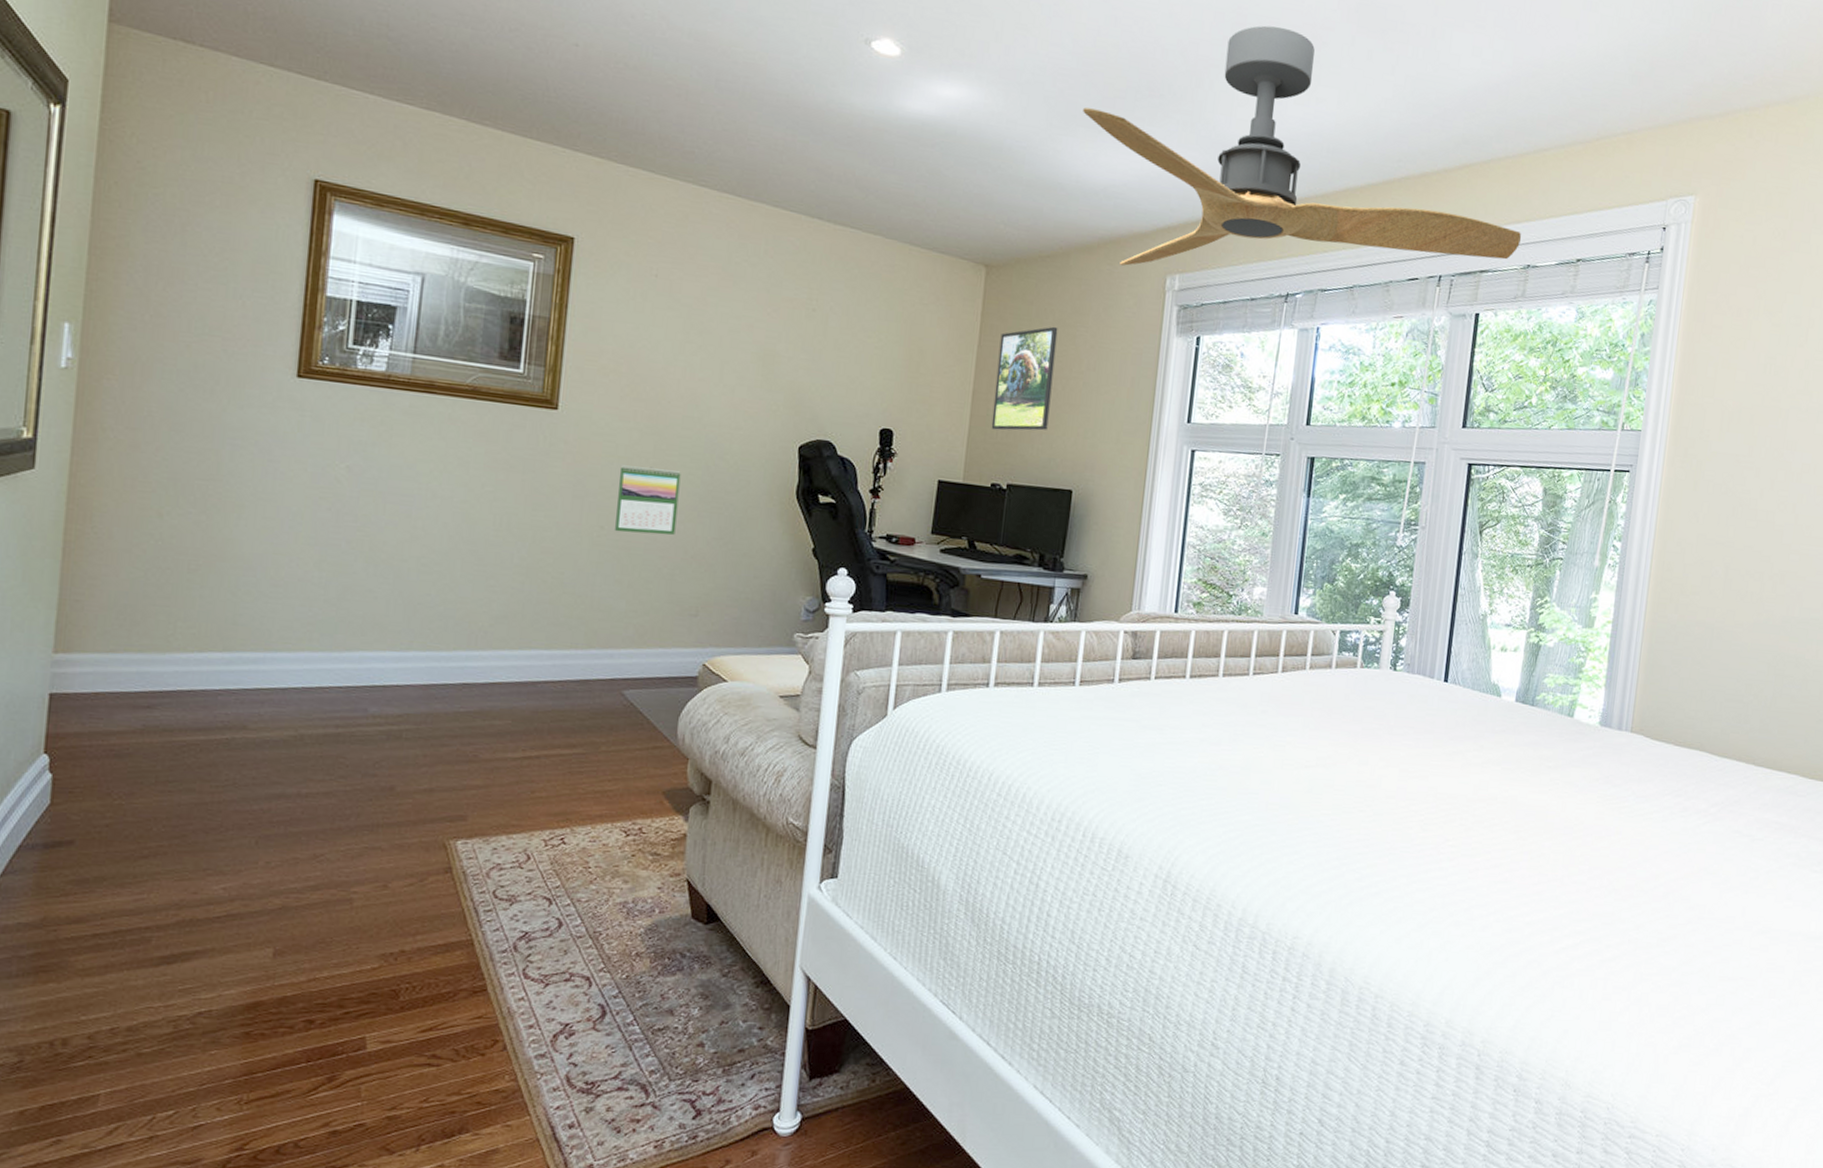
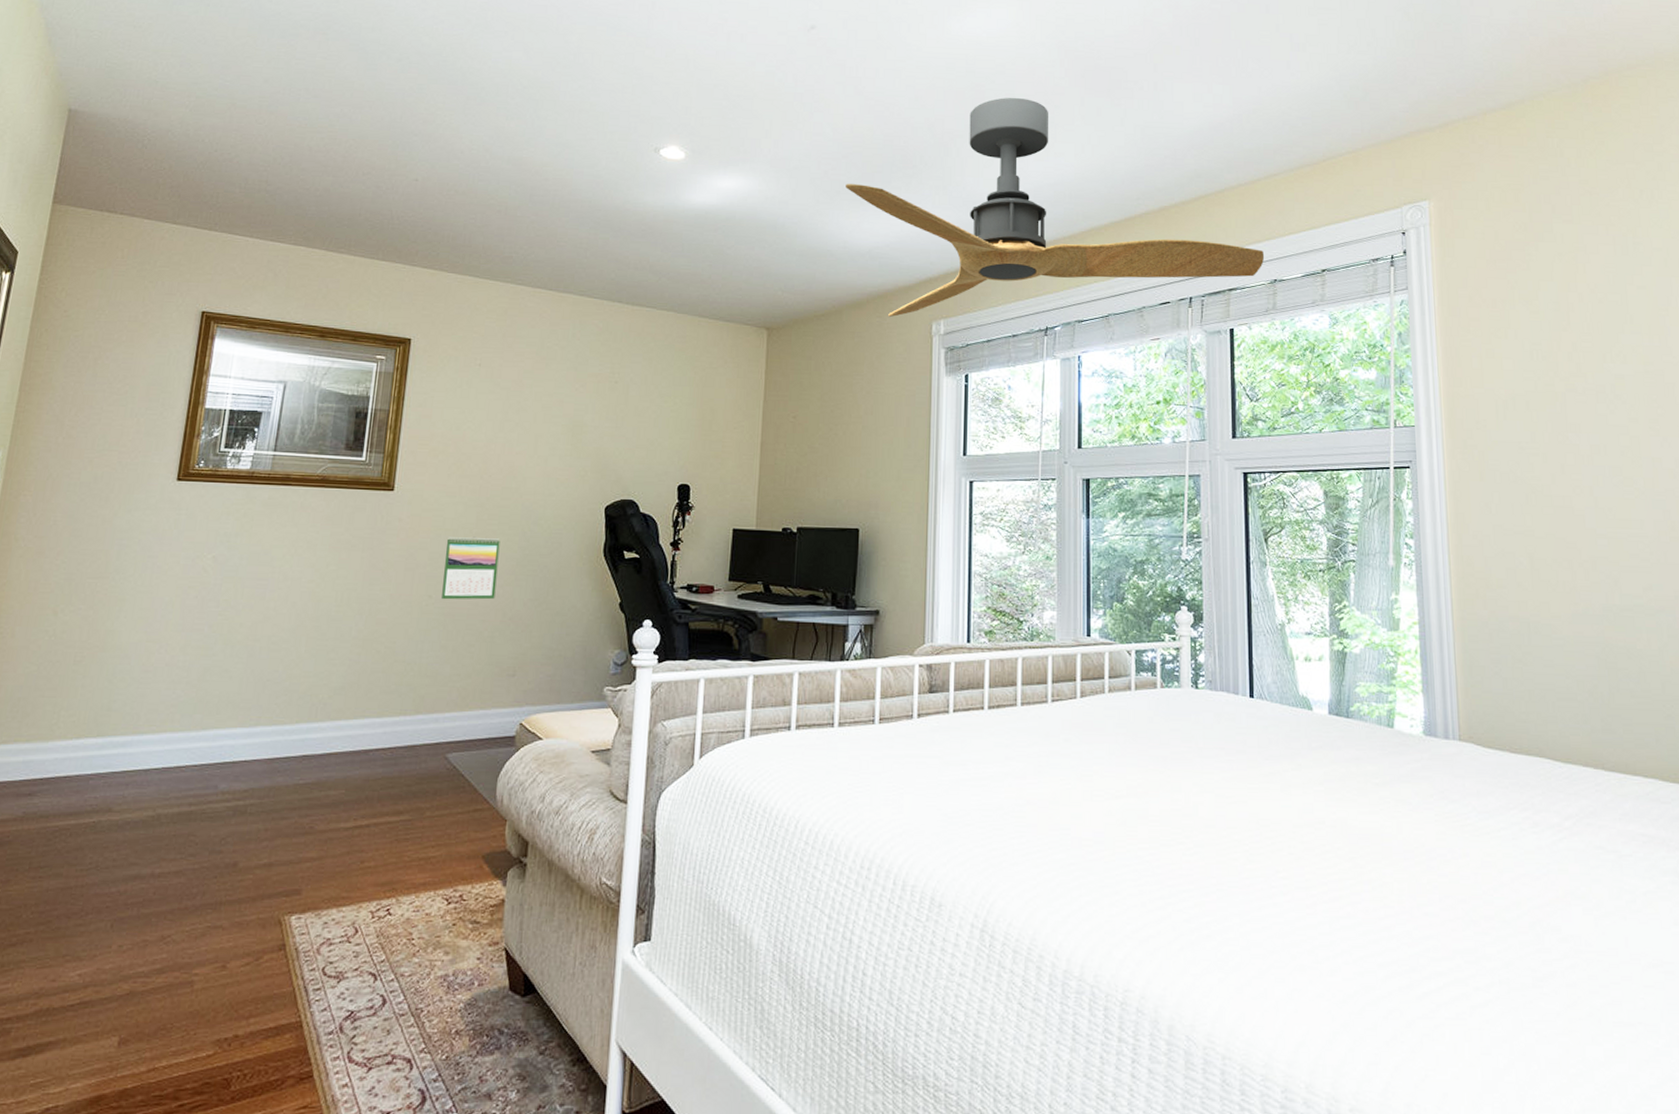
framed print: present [991,326,1058,431] -> none [779,377,836,477]

